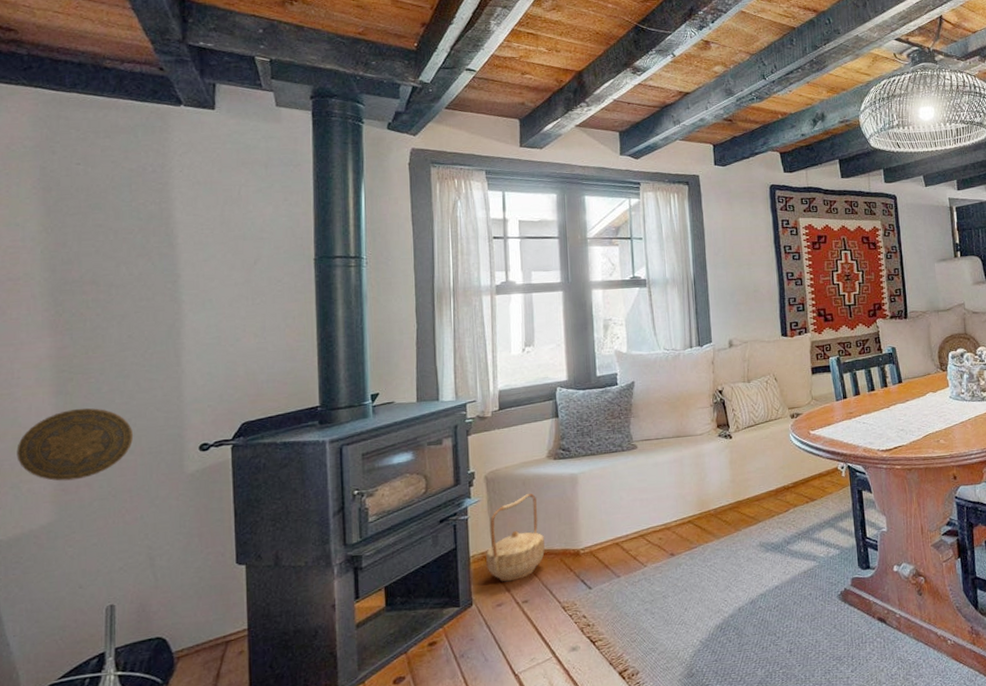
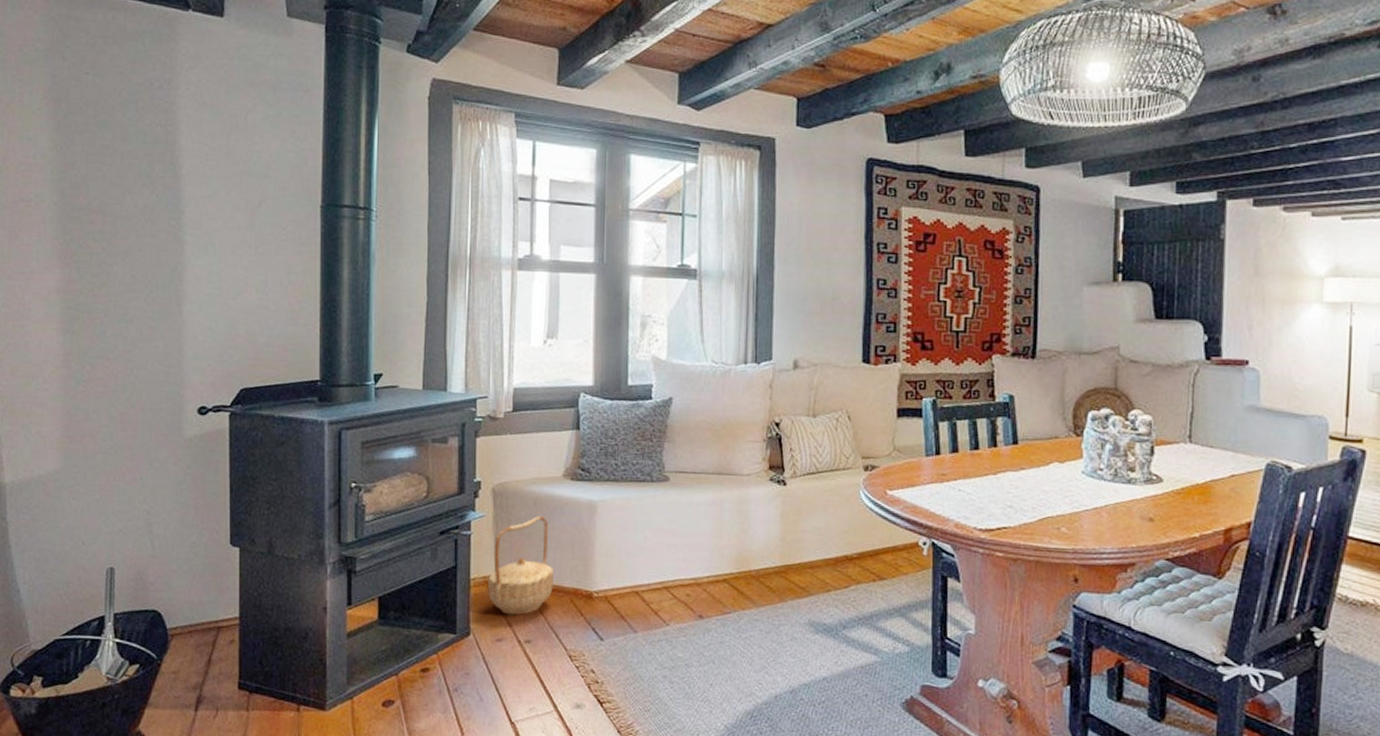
decorative plate: present [16,407,134,481] -> none [27,350,135,429]

